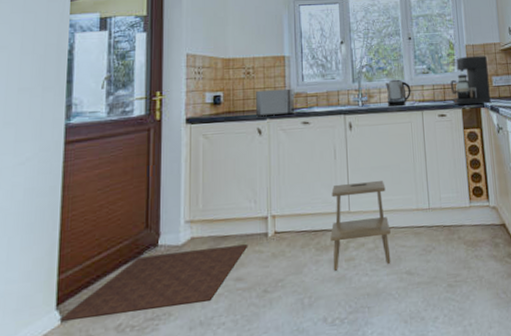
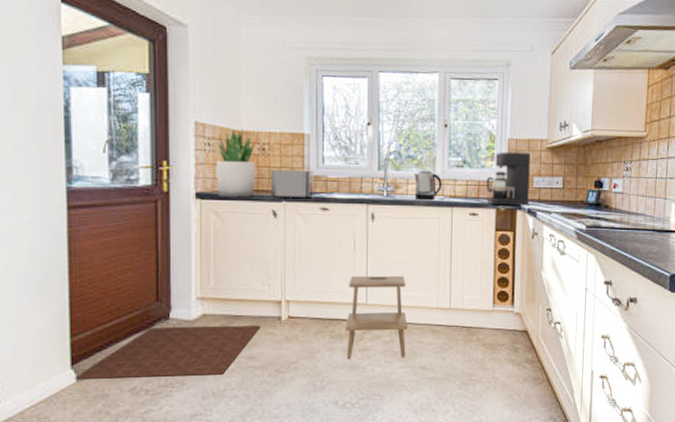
planter: none [205,56,242,120] -> present [216,128,256,198]

